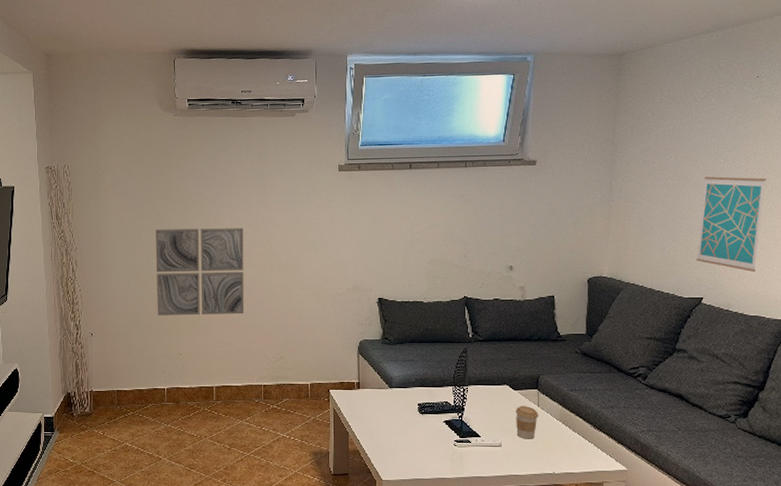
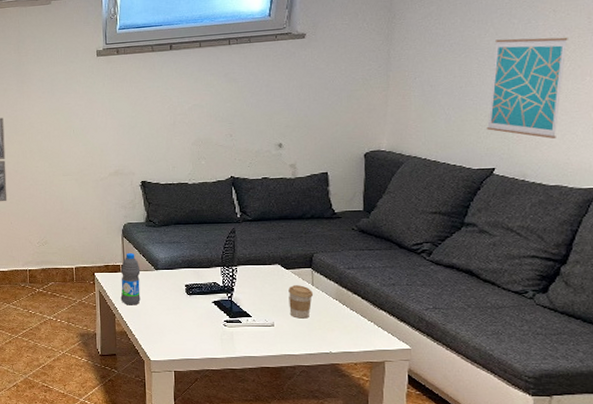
water bottle: none [354,369,375,424] -> present [120,252,141,305]

